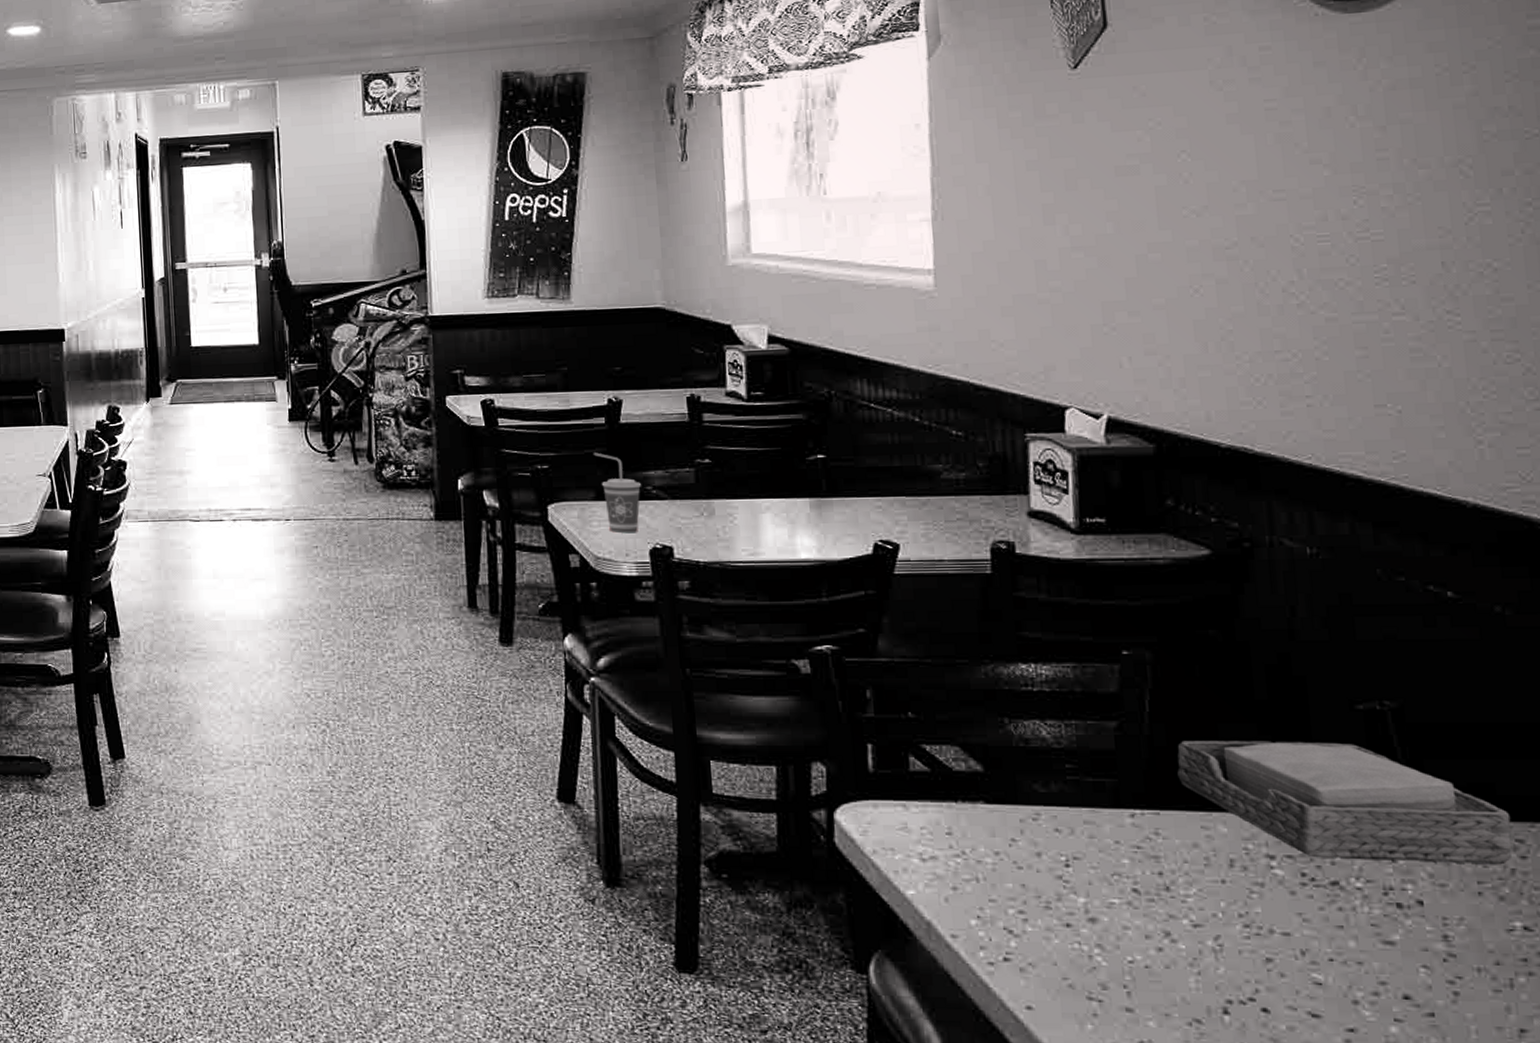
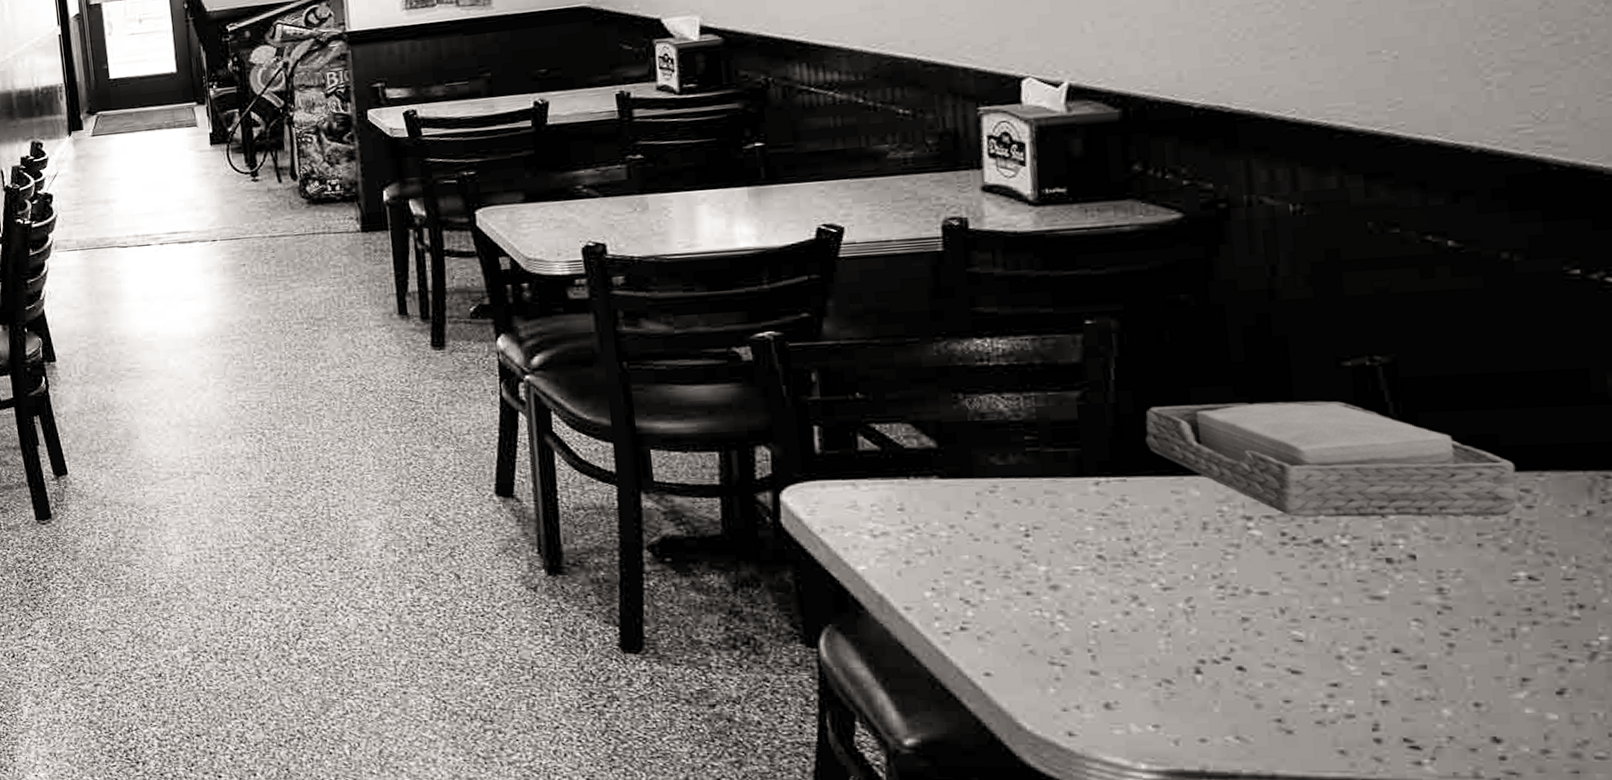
beverage cup: present [593,452,642,534] -> none [520,155,572,234]

